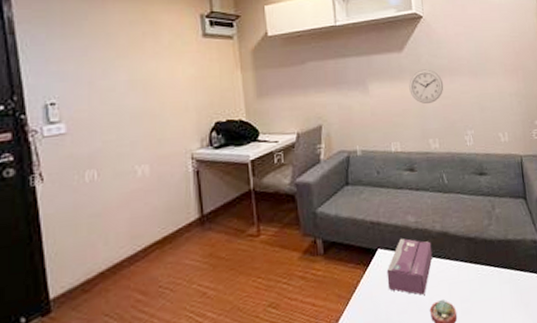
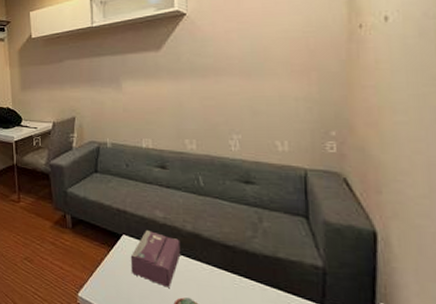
wall clock: present [409,69,444,104] -> none [165,68,207,103]

